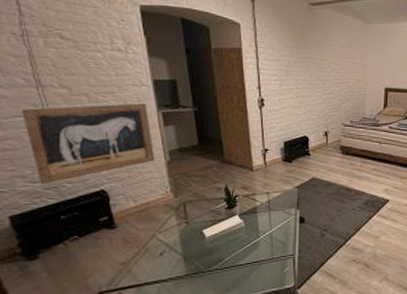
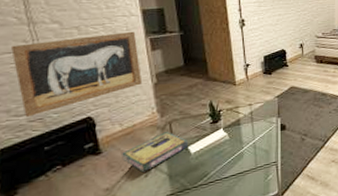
video game box: none [136,213,203,251] -> present [122,132,189,173]

